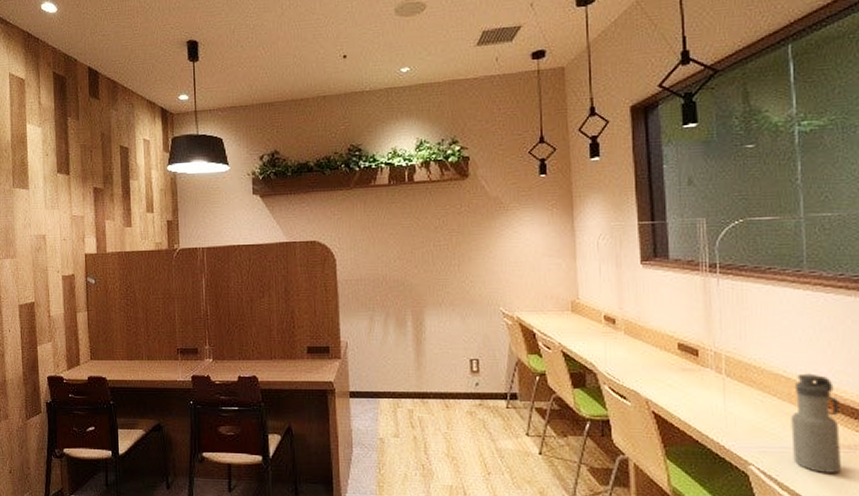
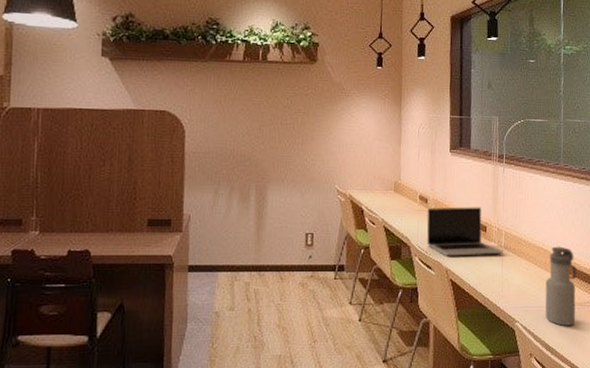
laptop: none [616,327,725,385] -> present [426,207,503,256]

